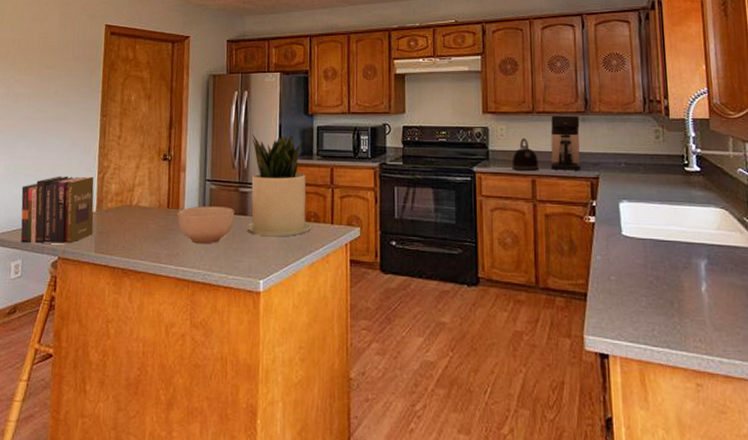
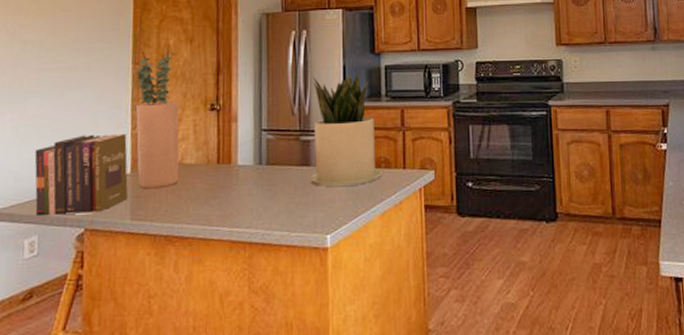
vase: none [101,100,137,227] -> present [136,45,180,190]
bowl: present [177,206,235,244] -> none [229,158,296,201]
kettle: present [512,138,540,172] -> none [586,69,613,103]
coffee maker: present [550,115,582,170] -> none [622,44,653,99]

